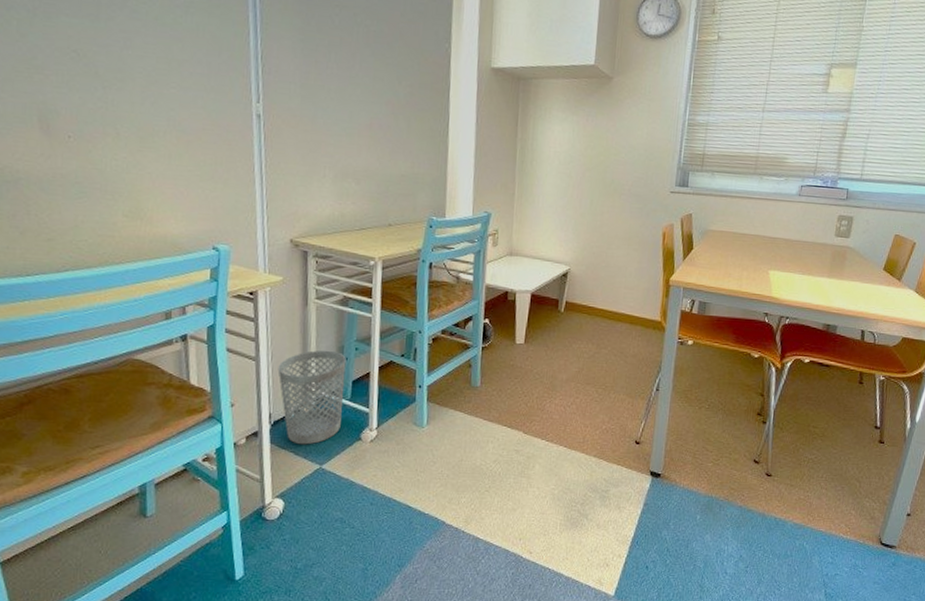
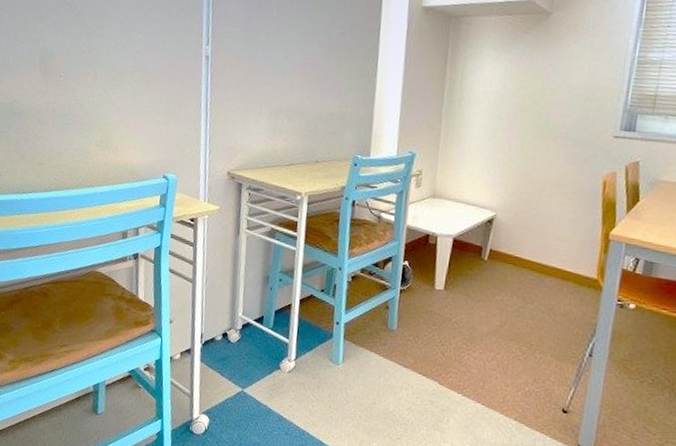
wastebasket: present [277,350,346,445] -> none [210,278,271,368]

